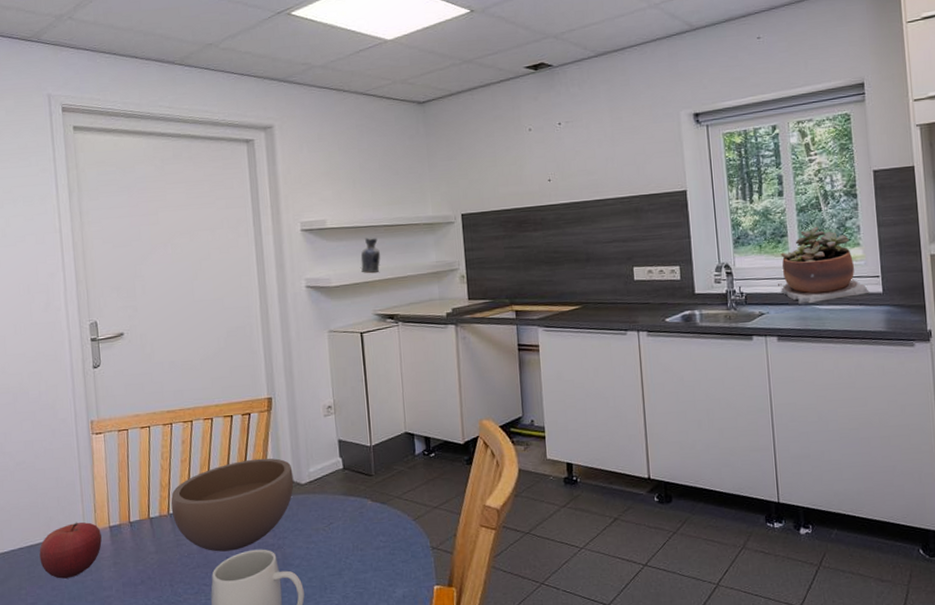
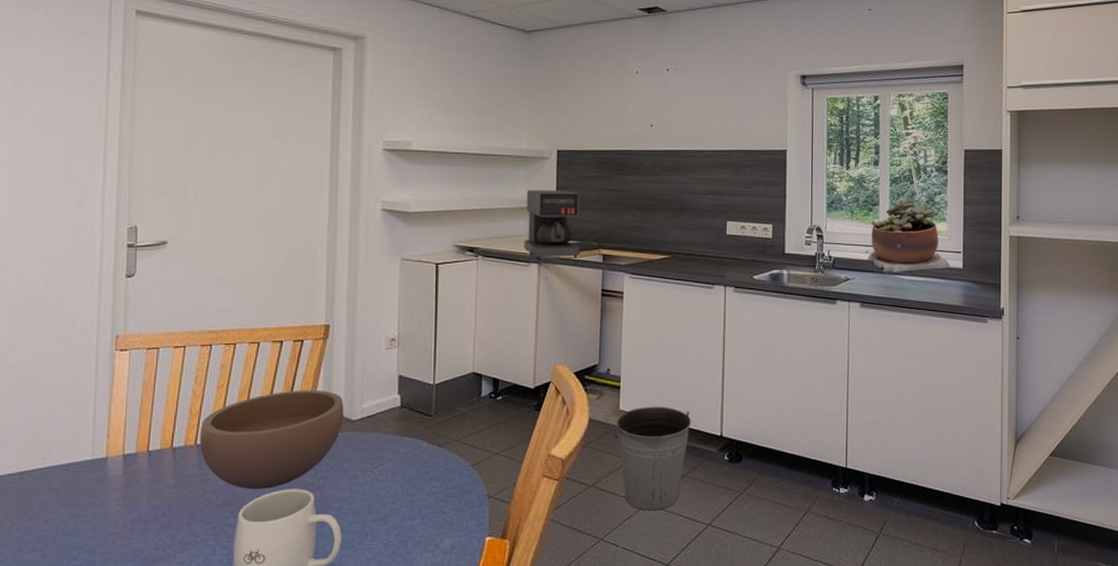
fruit: present [39,522,102,579] -> none [33,447,112,511]
ceramic jug: present [360,237,381,274] -> none [444,164,467,203]
coffee maker: none [437,252,493,320] -> present [524,190,580,259]
bucket: none [542,453,619,554] -> present [613,406,692,511]

